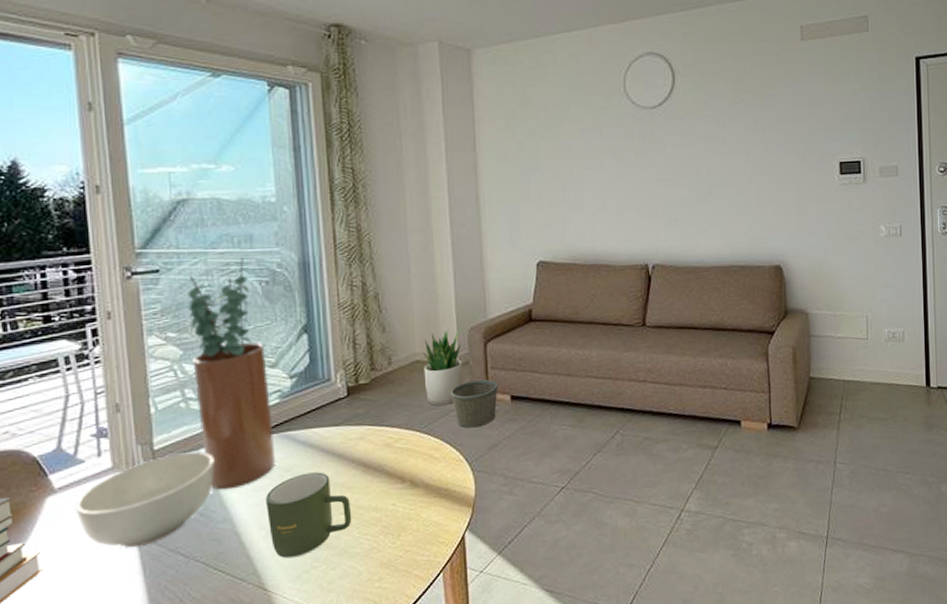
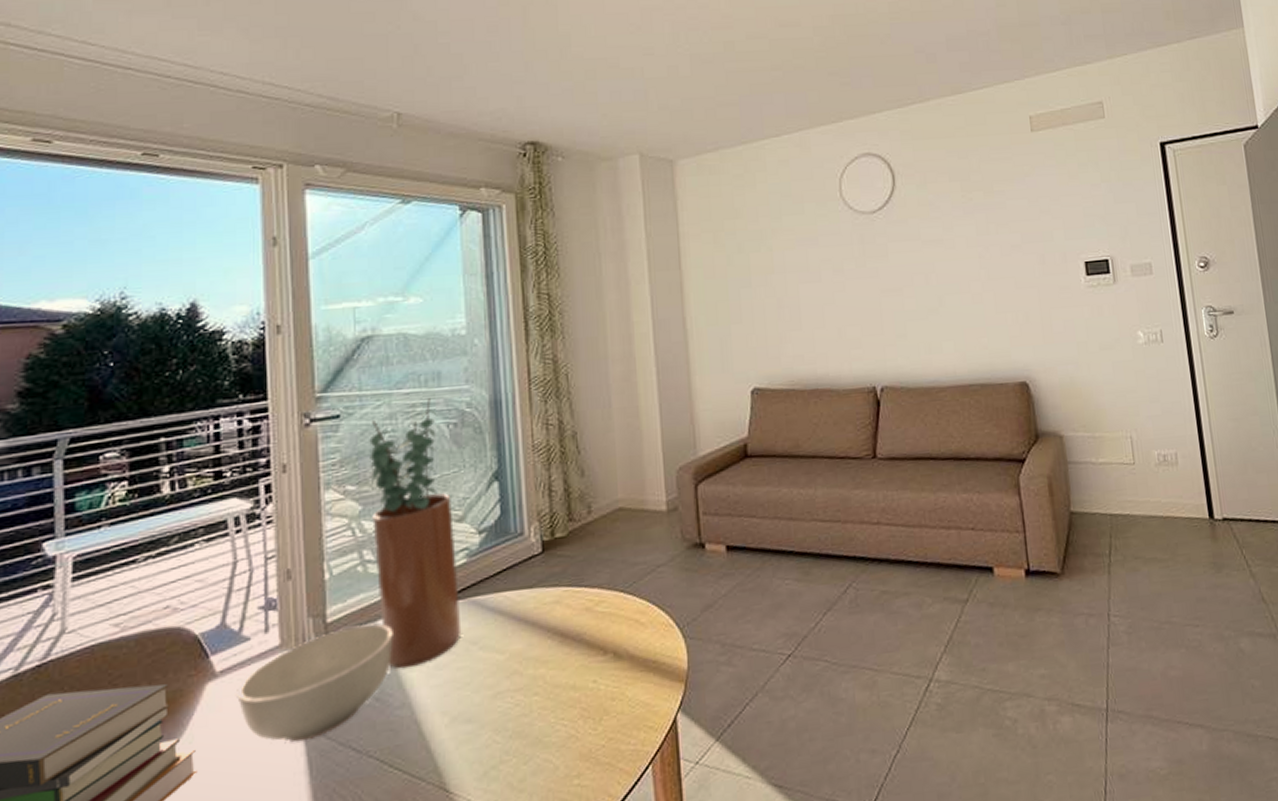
mug: present [266,472,352,559] -> none [450,644,547,752]
planter: present [423,329,463,406] -> none [626,469,672,560]
basket: present [450,379,499,428] -> none [657,527,713,586]

